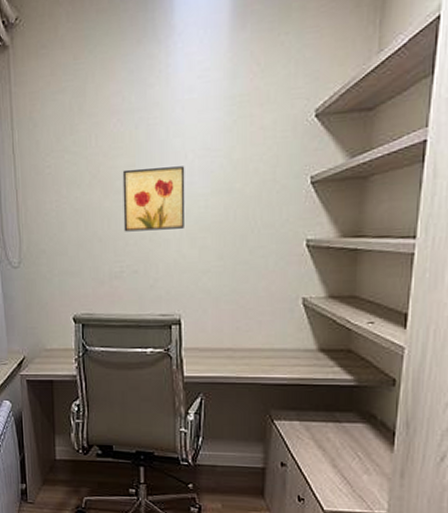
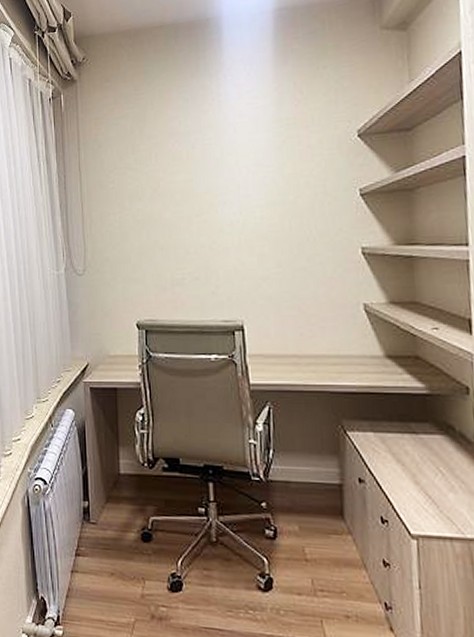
wall art: present [122,166,185,232] -> none [181,180,242,241]

